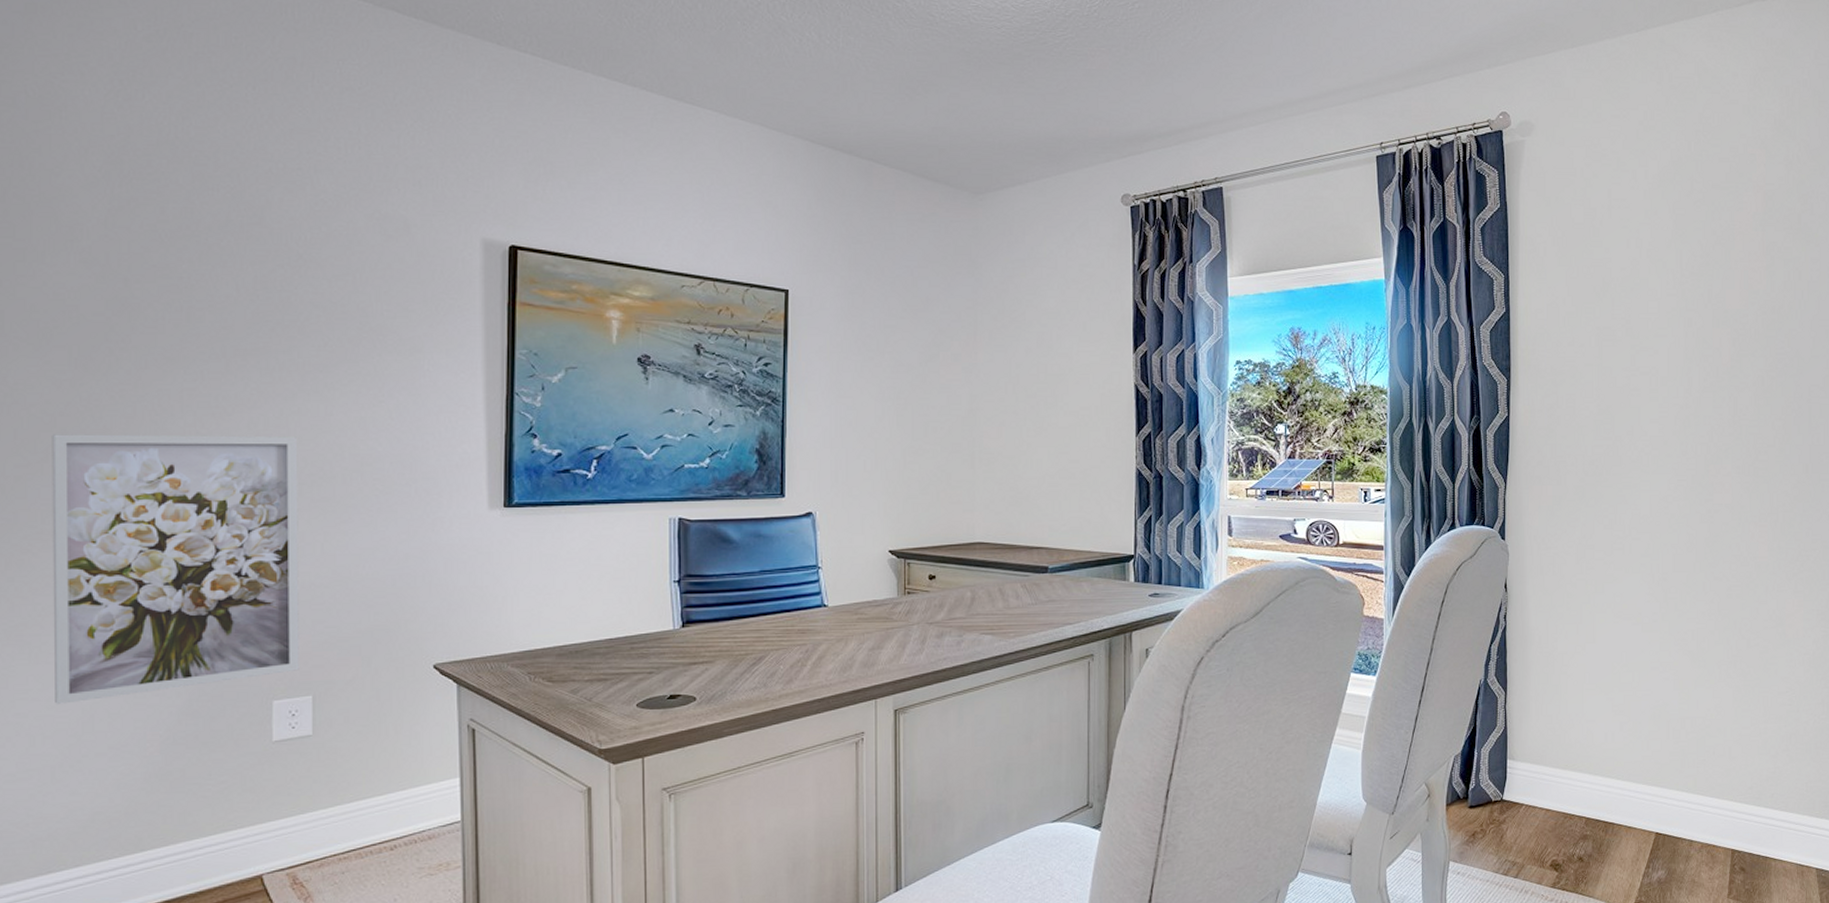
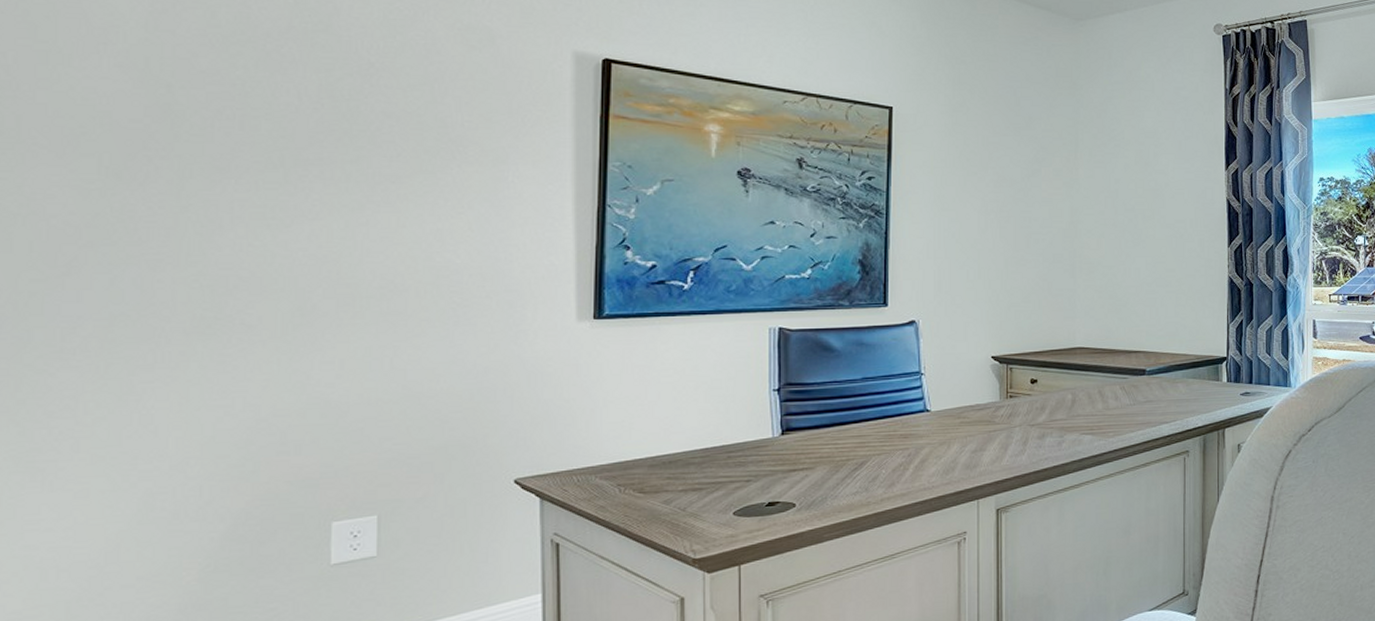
wall art: present [52,434,299,704] -> none [72,246,366,534]

